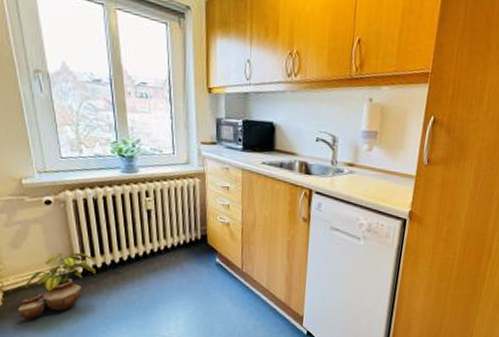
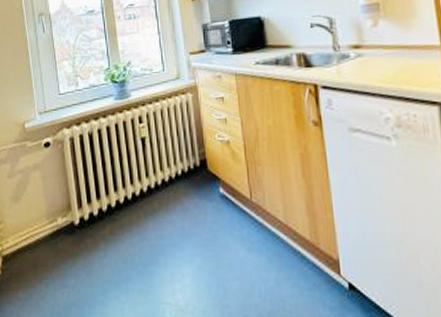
potted plant: present [17,252,96,320] -> none [15,199,92,292]

